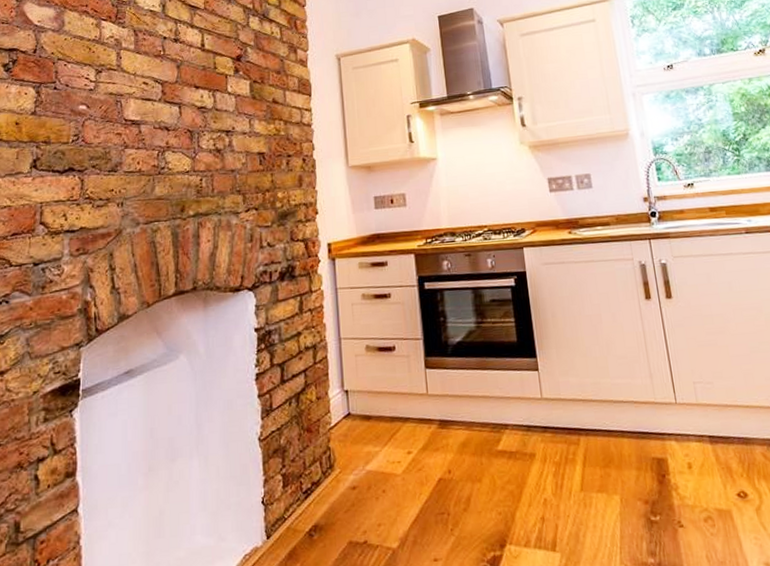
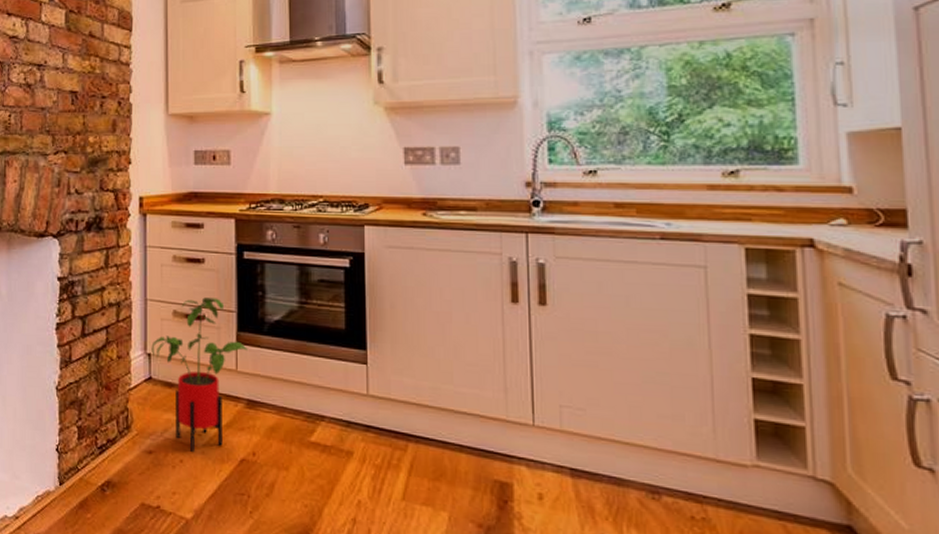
house plant: none [348,328,435,480] -> present [151,297,247,452]

